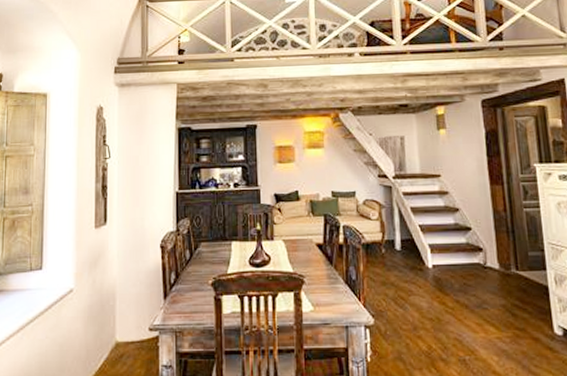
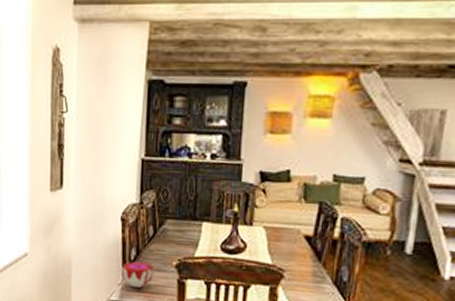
decorative bowl: none [163,284,193,309] -> present [121,261,155,288]

